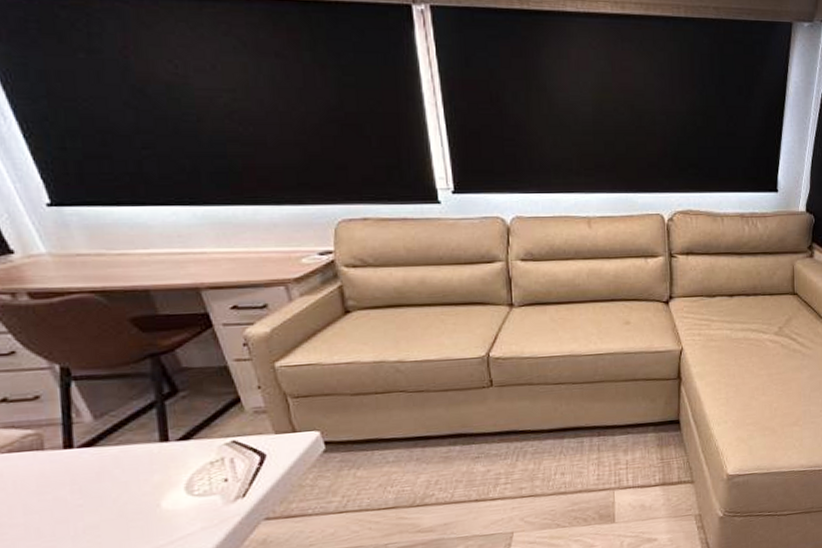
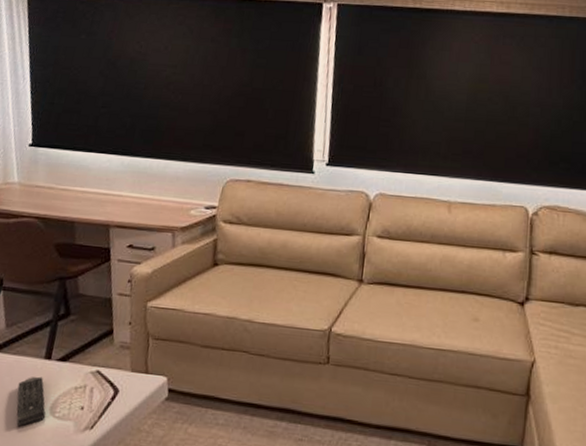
remote control: none [134,460,183,514] -> present [16,376,46,427]

